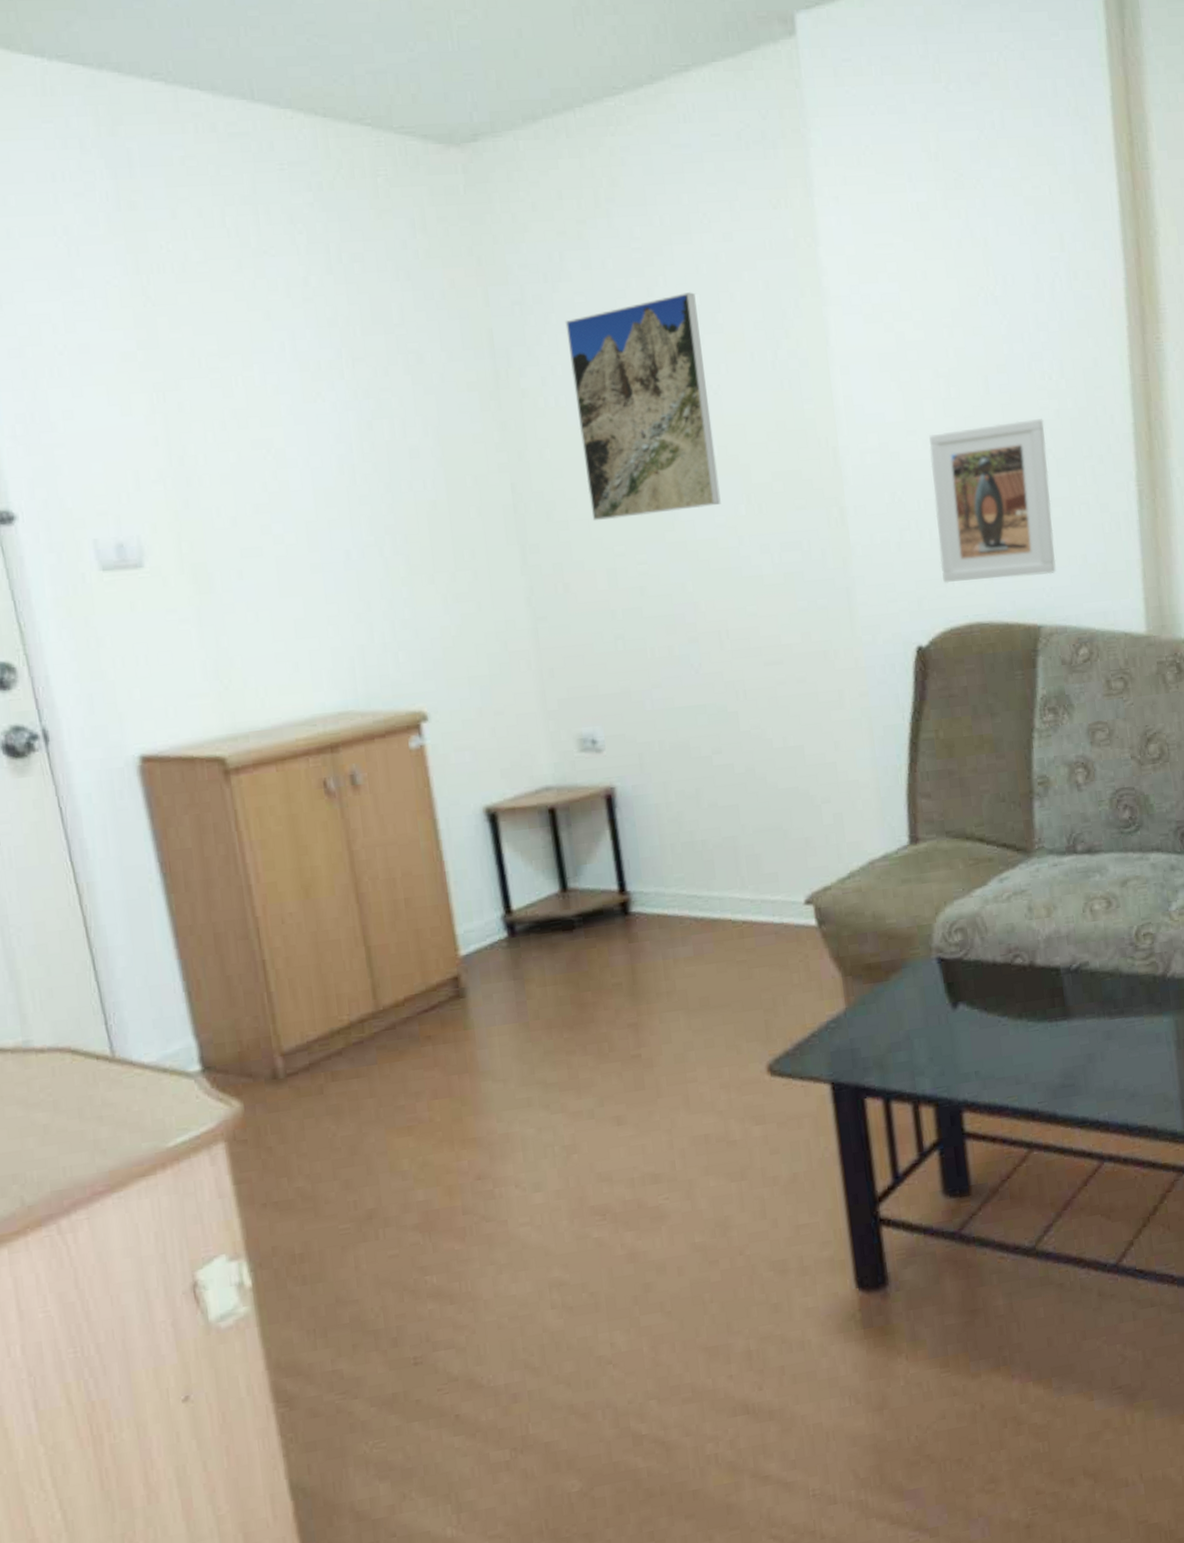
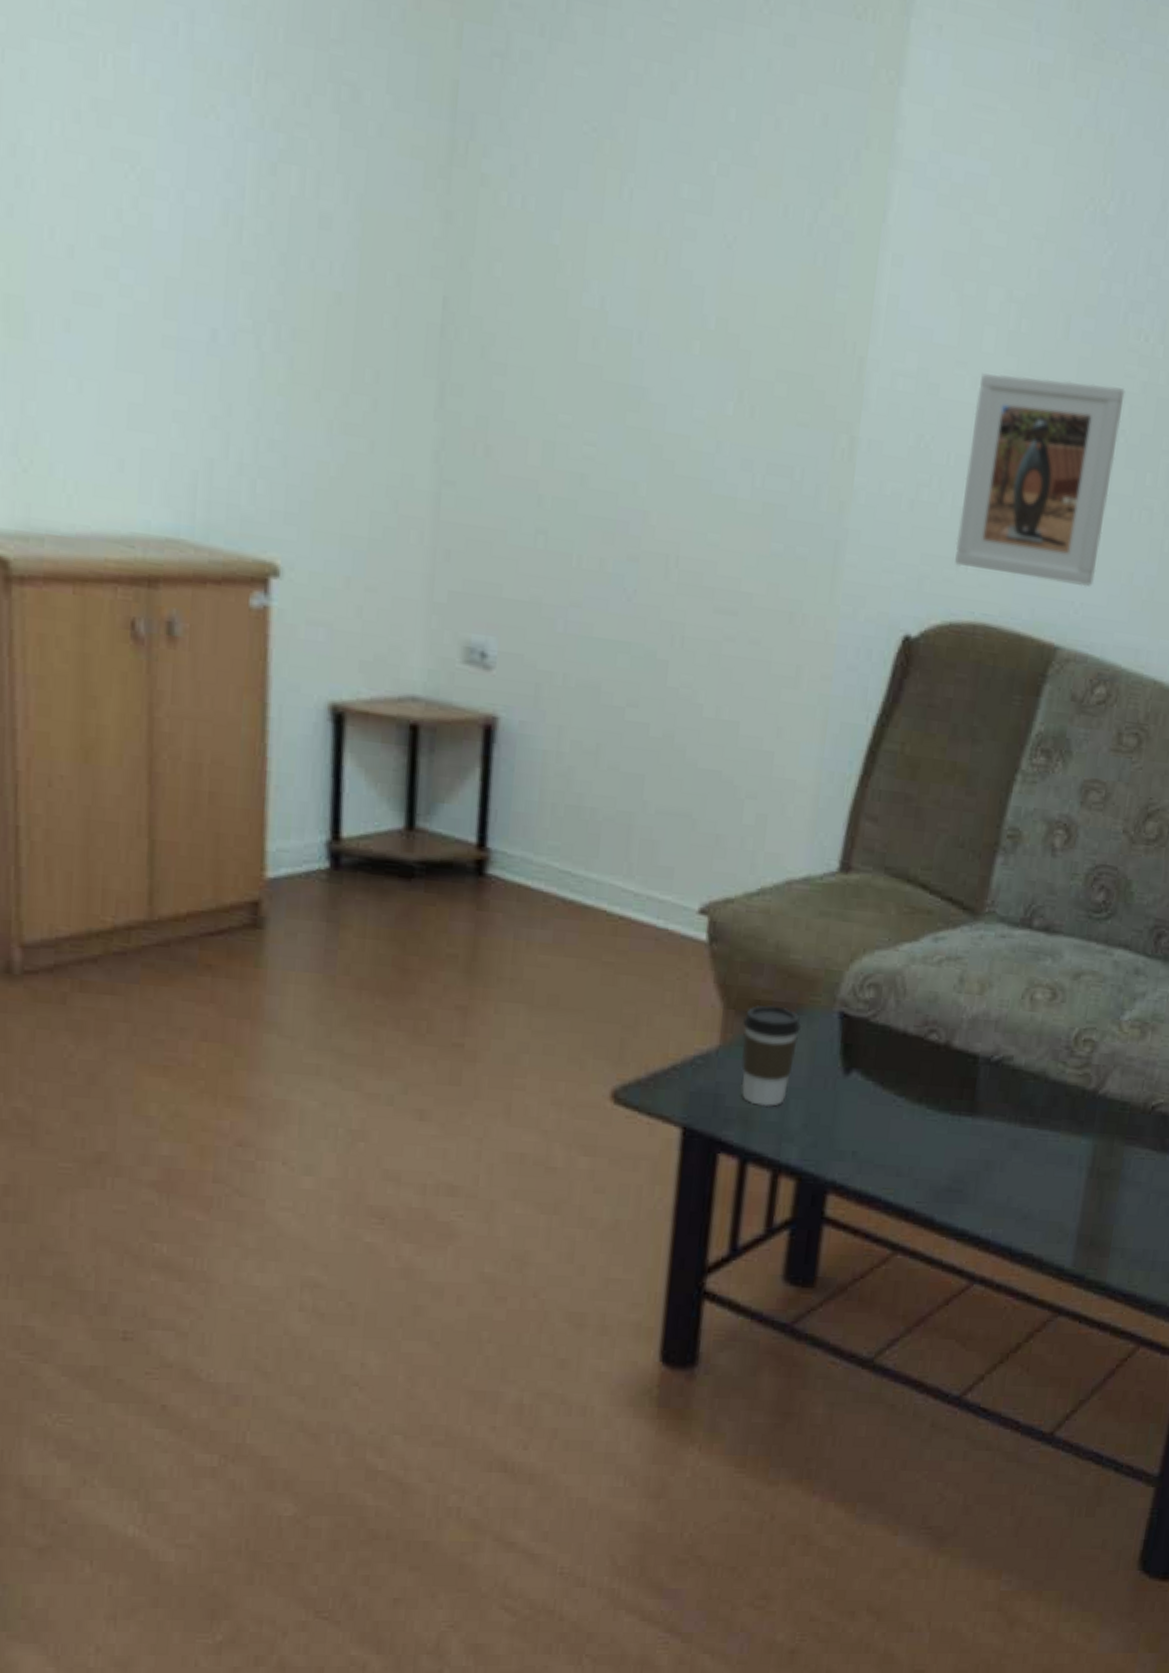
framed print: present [565,292,721,521] -> none [538,96,731,394]
coffee cup: none [860,964,910,1051] -> present [741,1005,802,1107]

